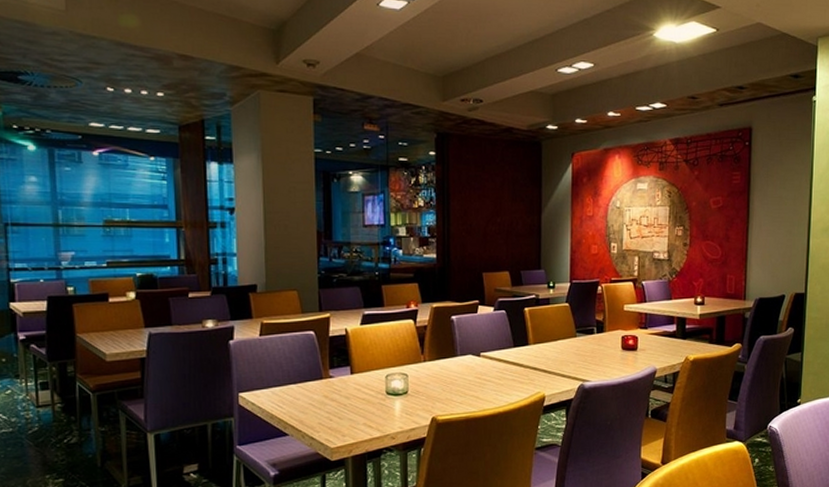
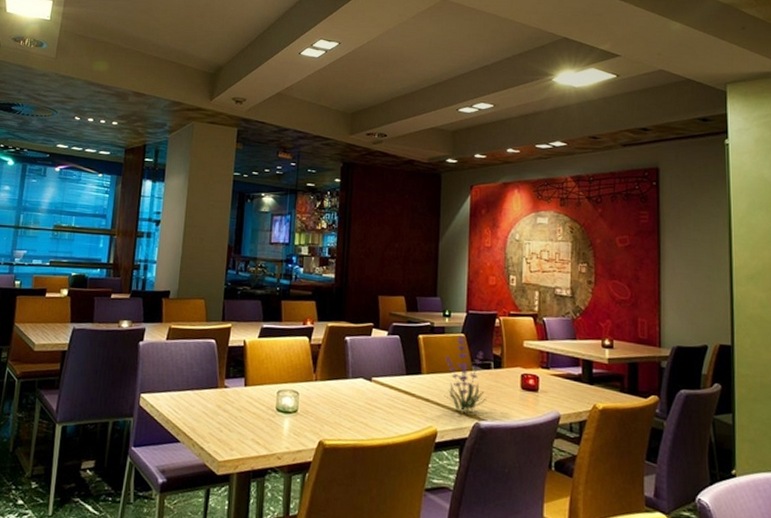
plant: none [551,304,590,376] -> present [444,335,486,413]

